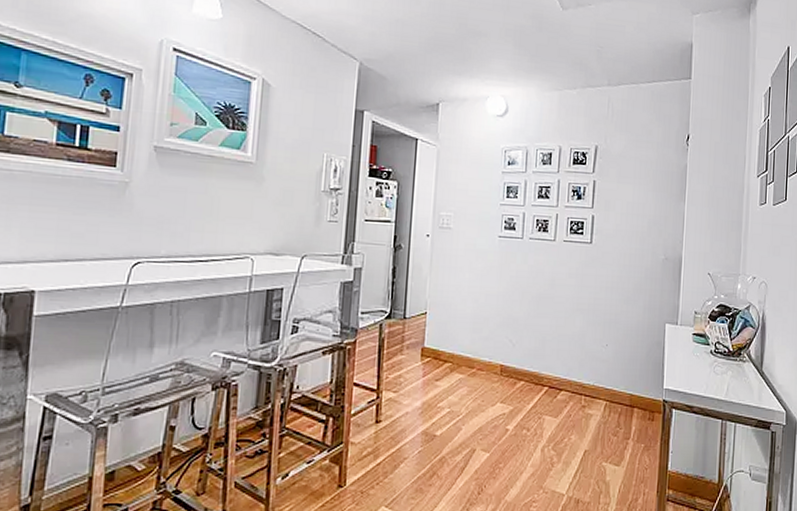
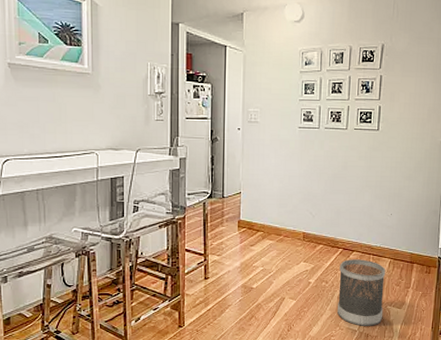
wastebasket: none [541,400,601,489] -> present [337,259,386,326]

